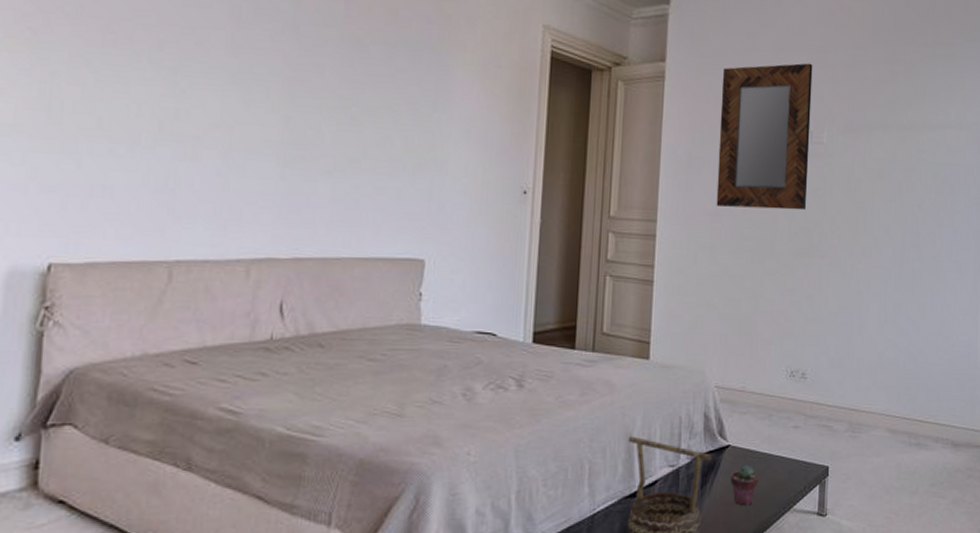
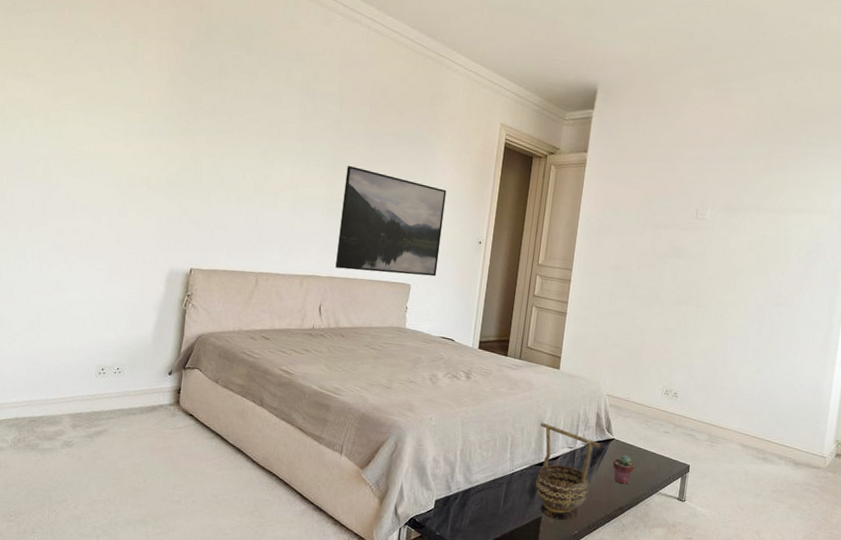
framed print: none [303,91,471,246] -> present [335,166,447,277]
home mirror: present [716,63,813,211] -> none [617,156,703,270]

